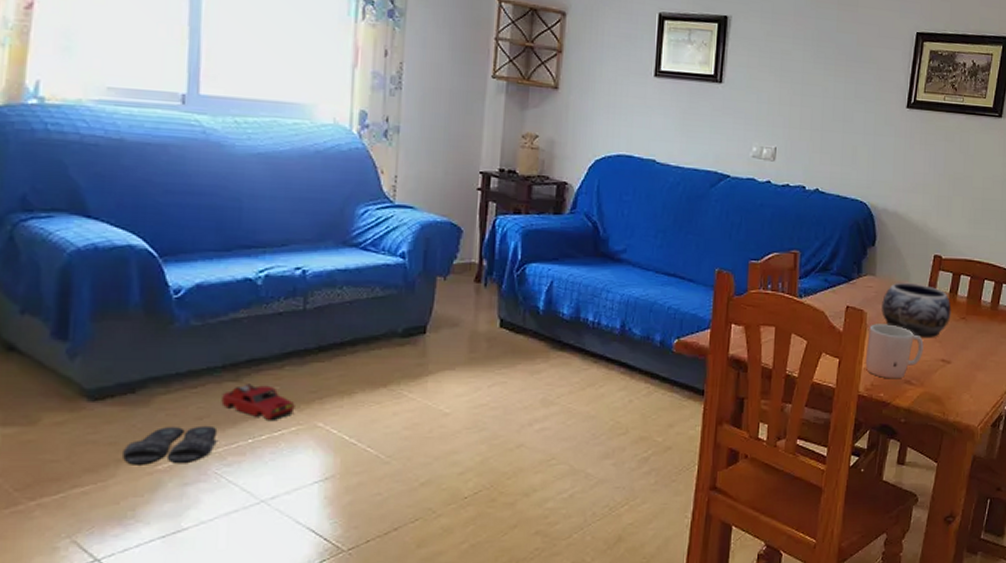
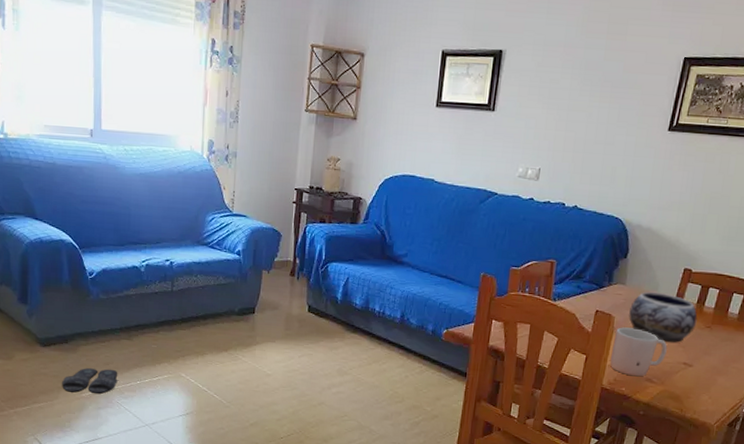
toy car: present [221,384,295,422] -> none [120,342,167,370]

